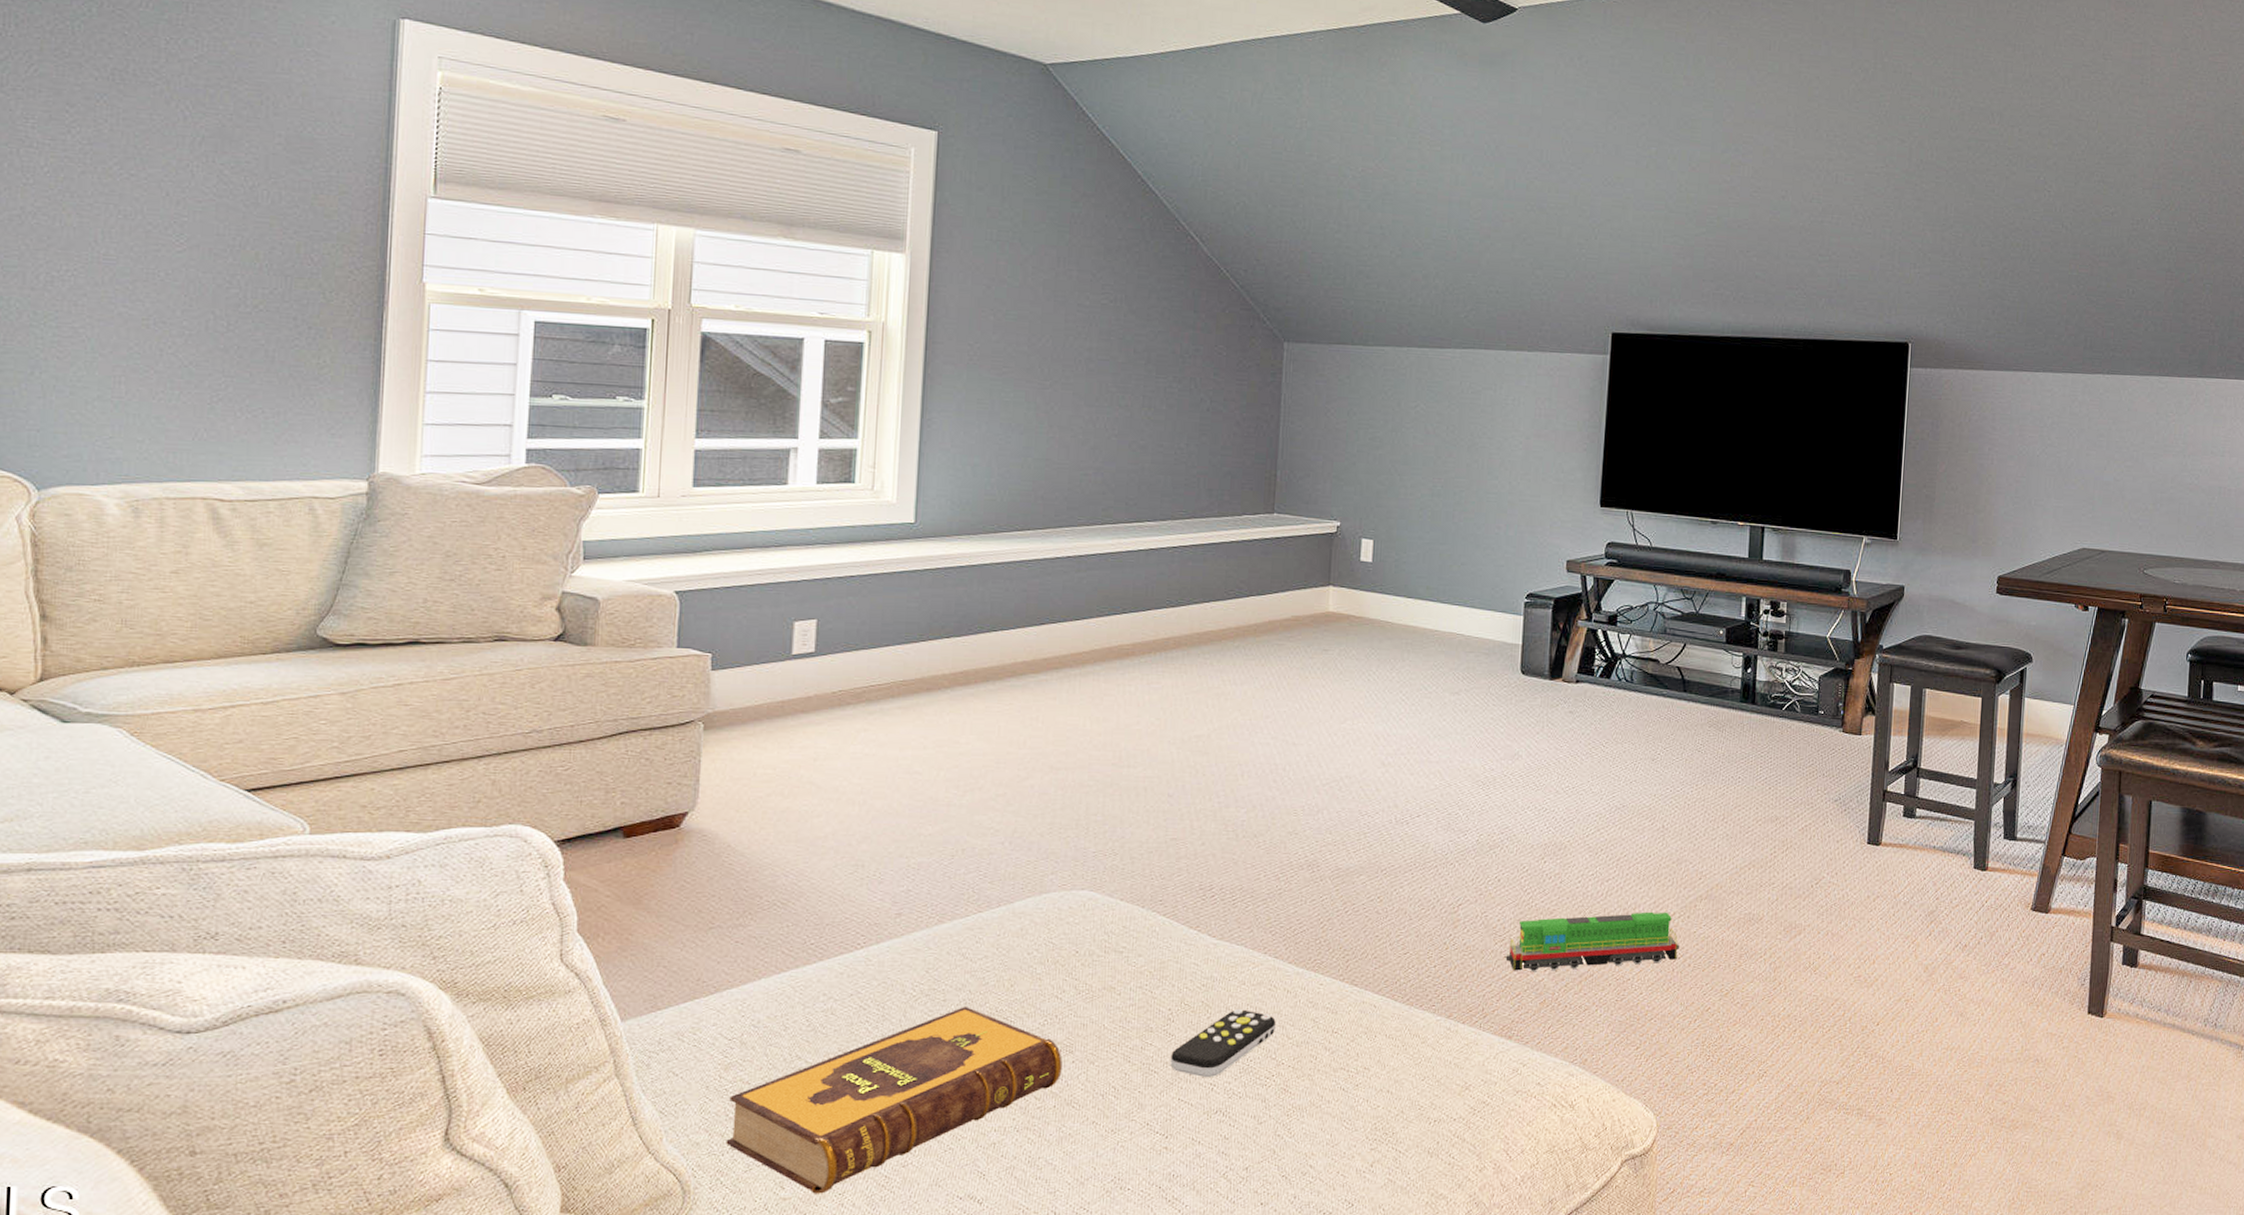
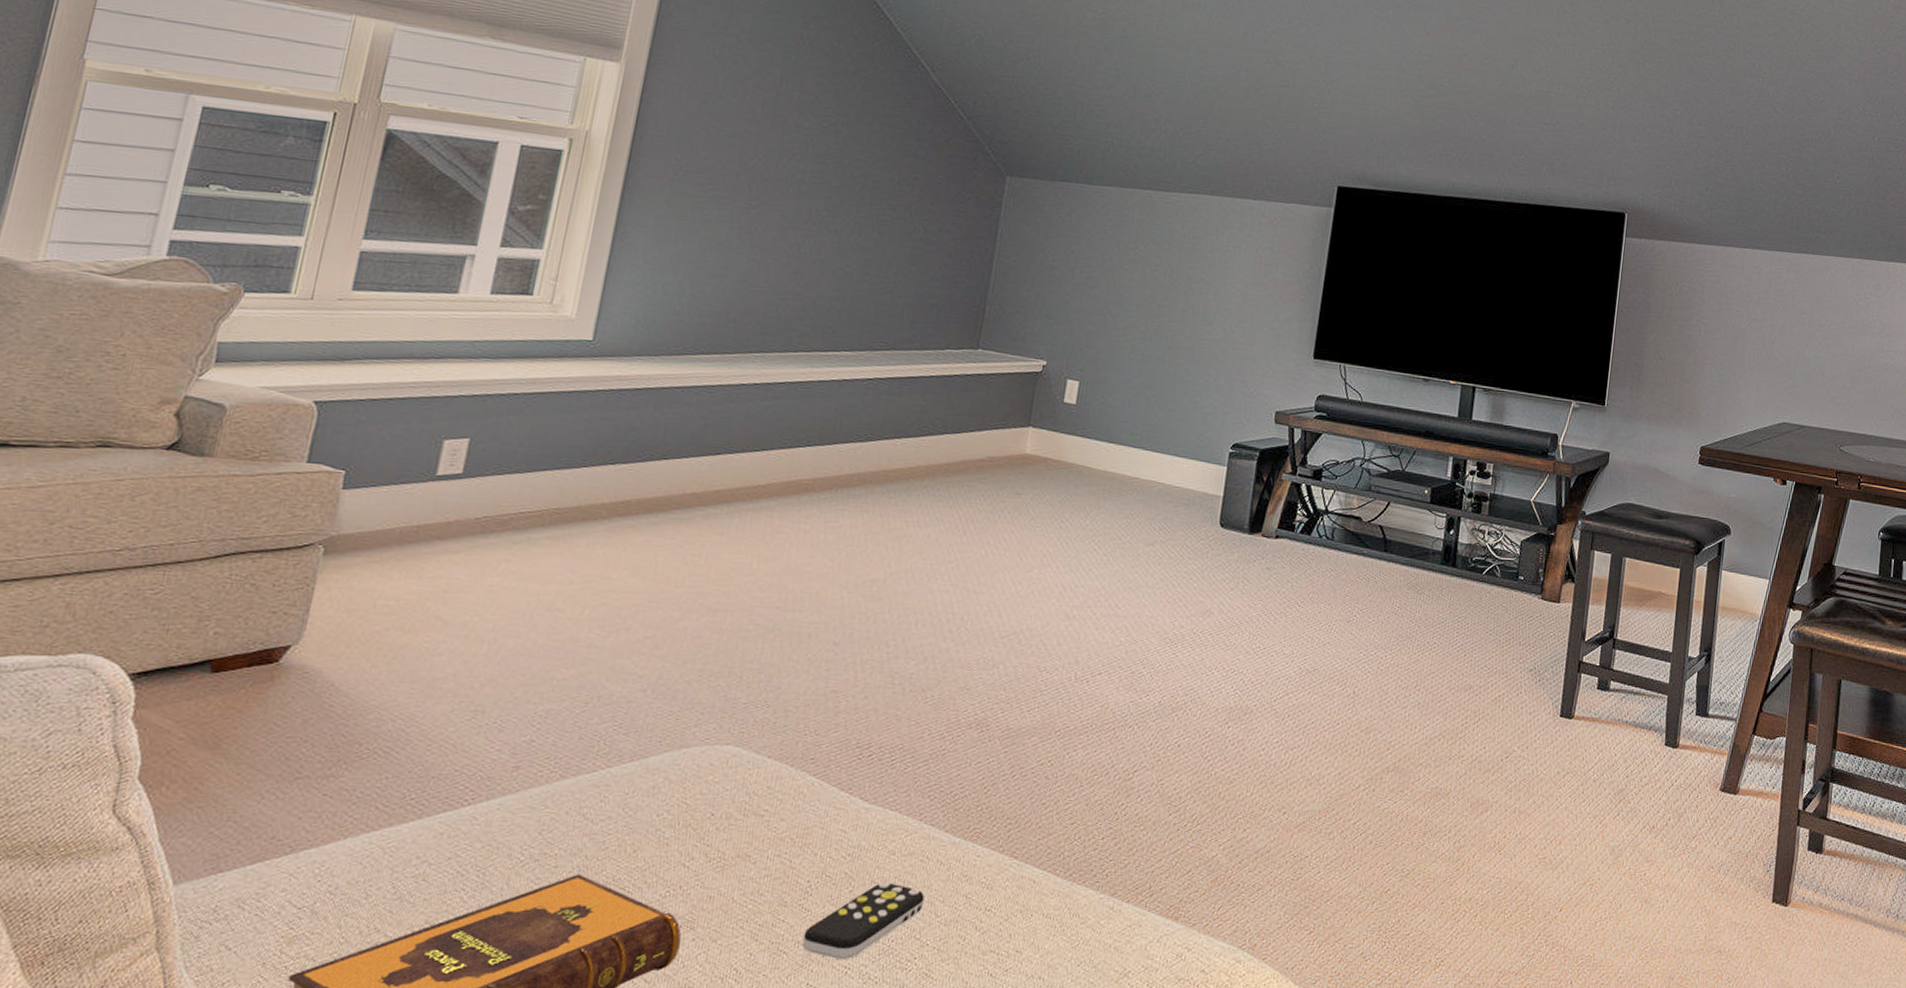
toy train: present [1505,911,1679,972] -> none [1178,783,1362,847]

